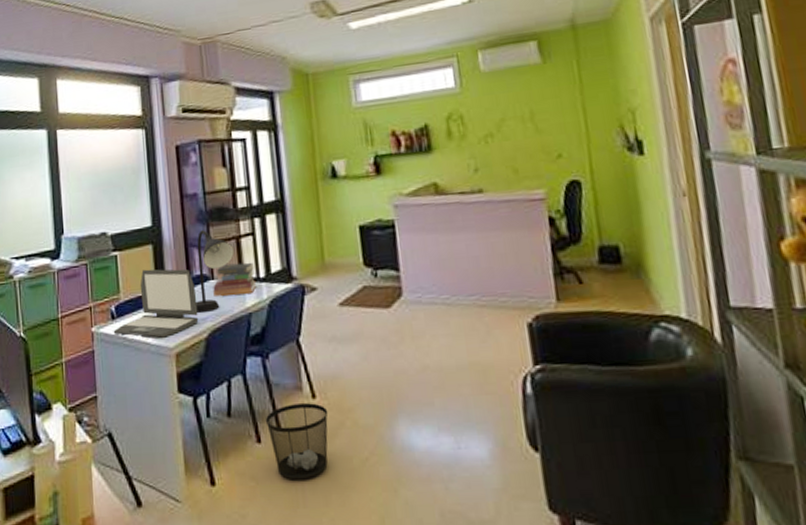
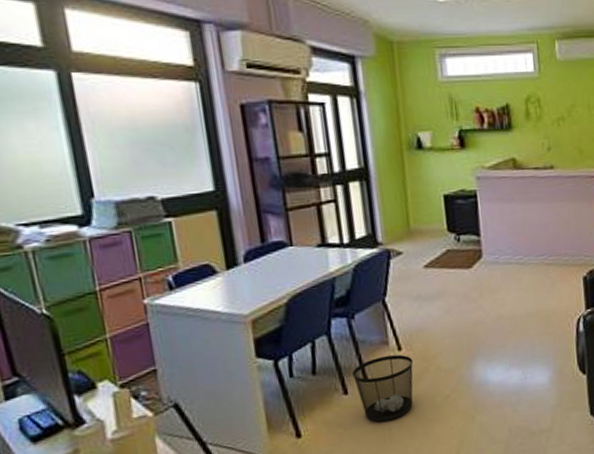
laptop: present [113,269,199,338] -> none [172,236,277,307]
desk lamp: present [196,230,234,314] -> none [271,196,315,280]
books: present [213,262,257,298] -> none [292,229,341,264]

